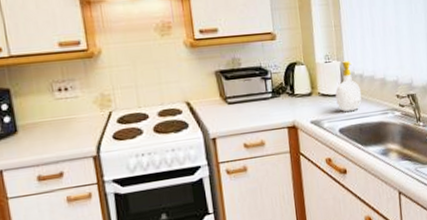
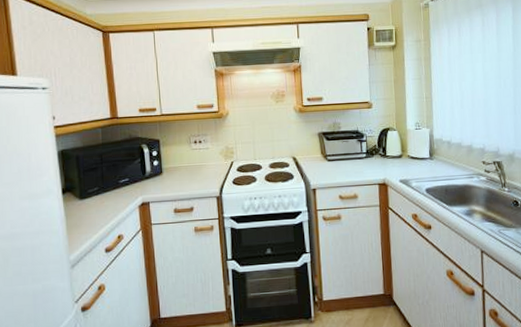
soap bottle: present [335,61,361,112] -> none [424,128,448,174]

